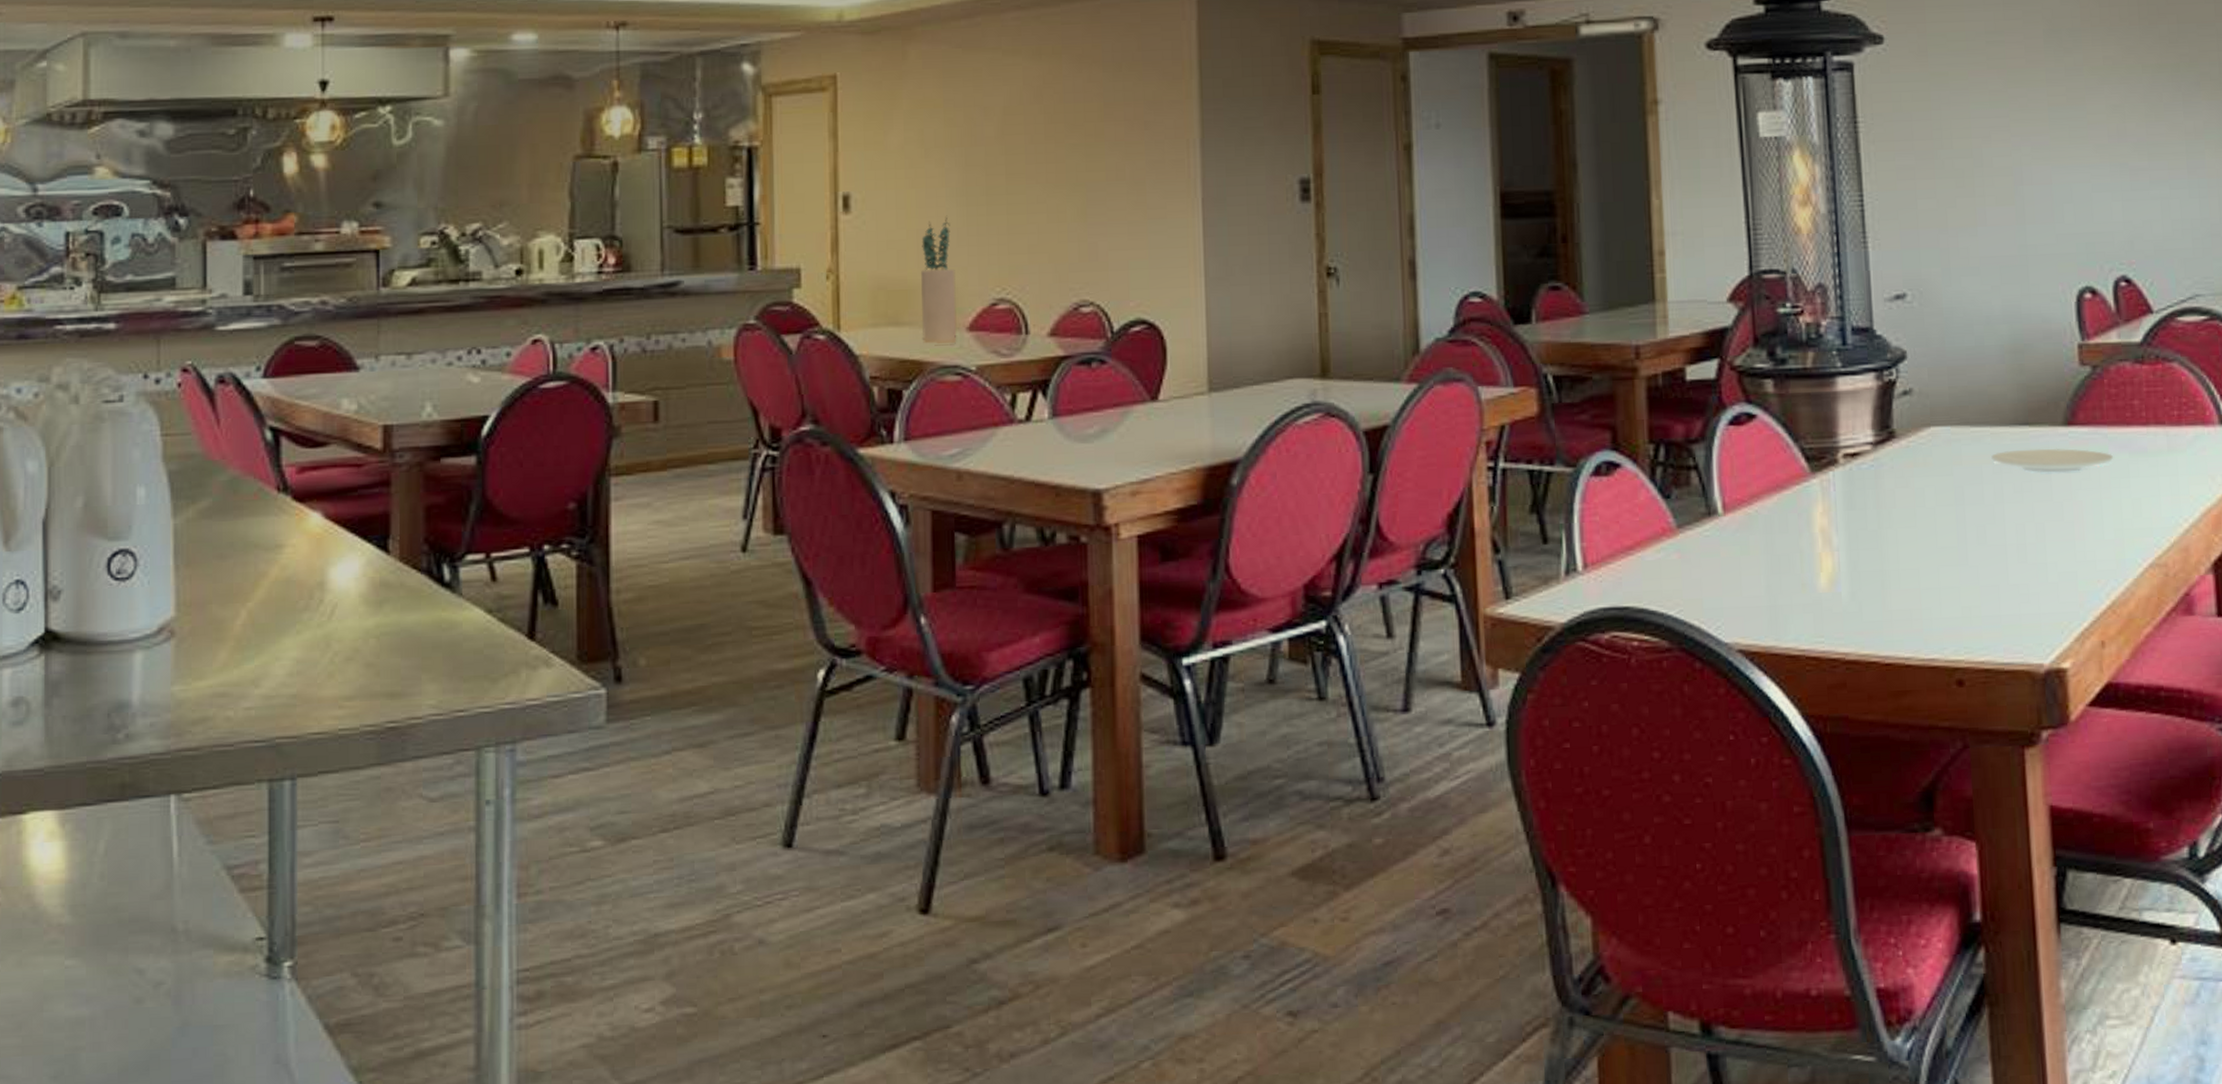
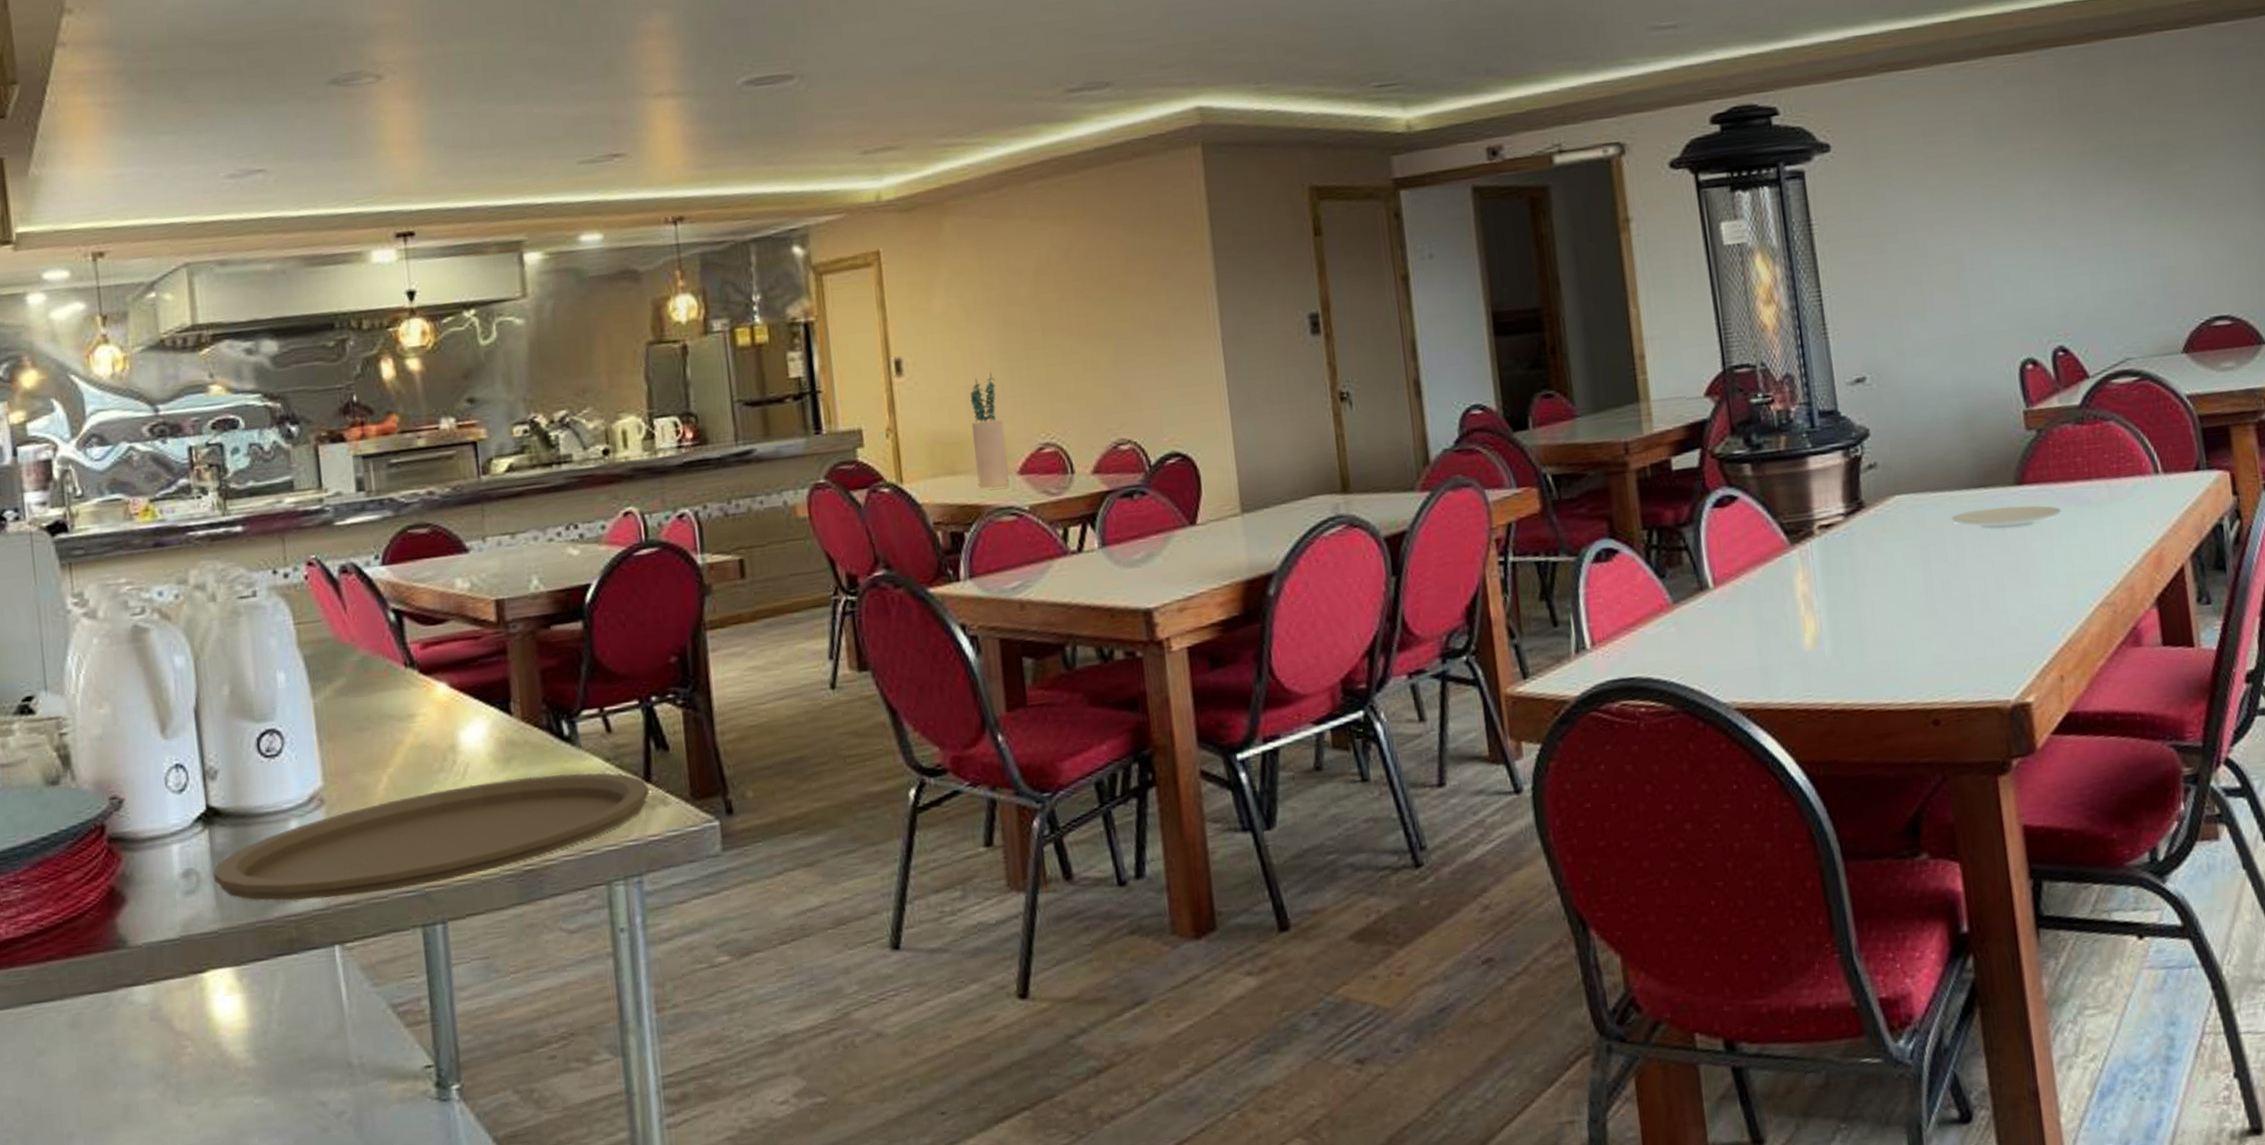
tray: none [46,623,533,742] -> present [213,772,650,901]

